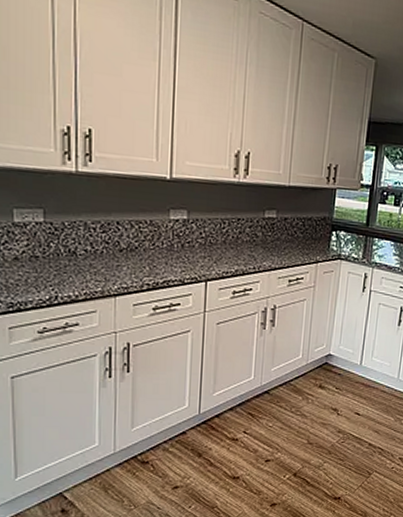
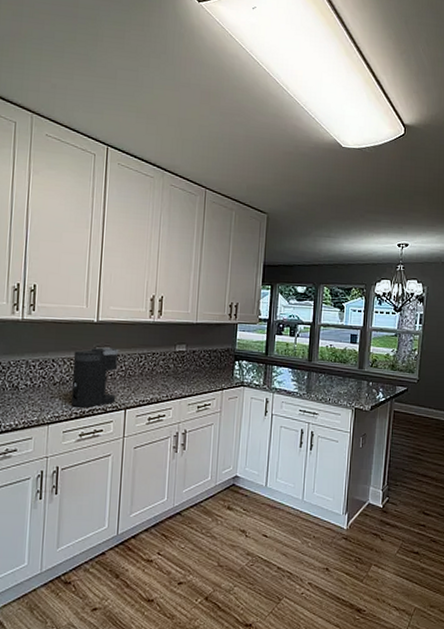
coffee maker: none [142,209,198,279] -> present [71,347,119,409]

